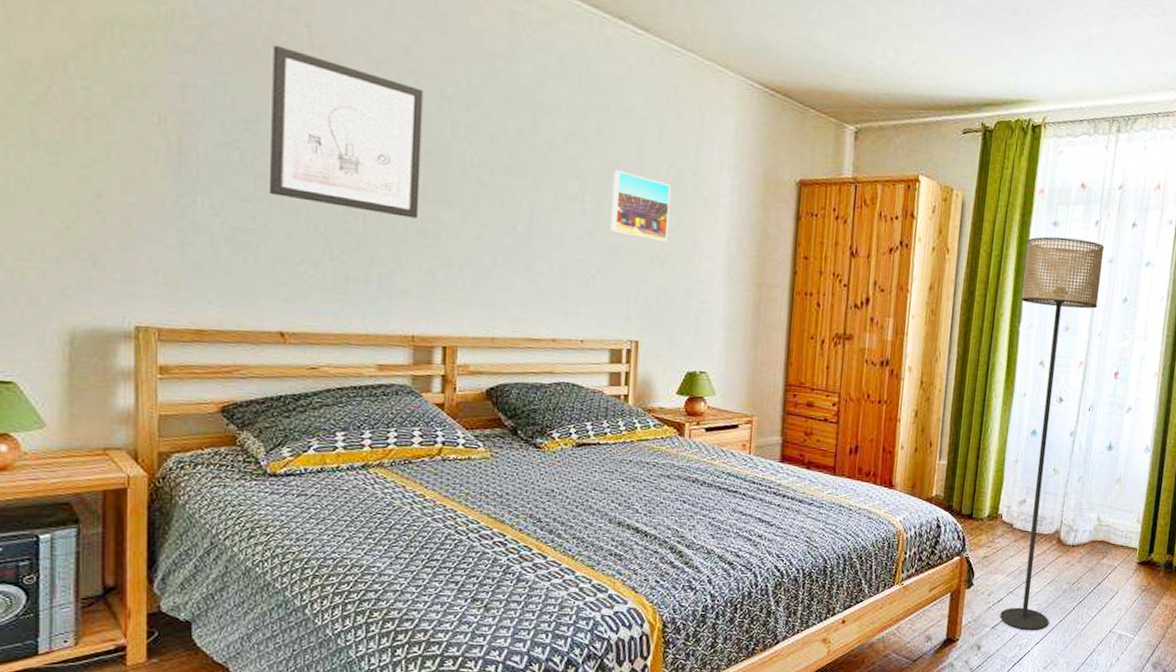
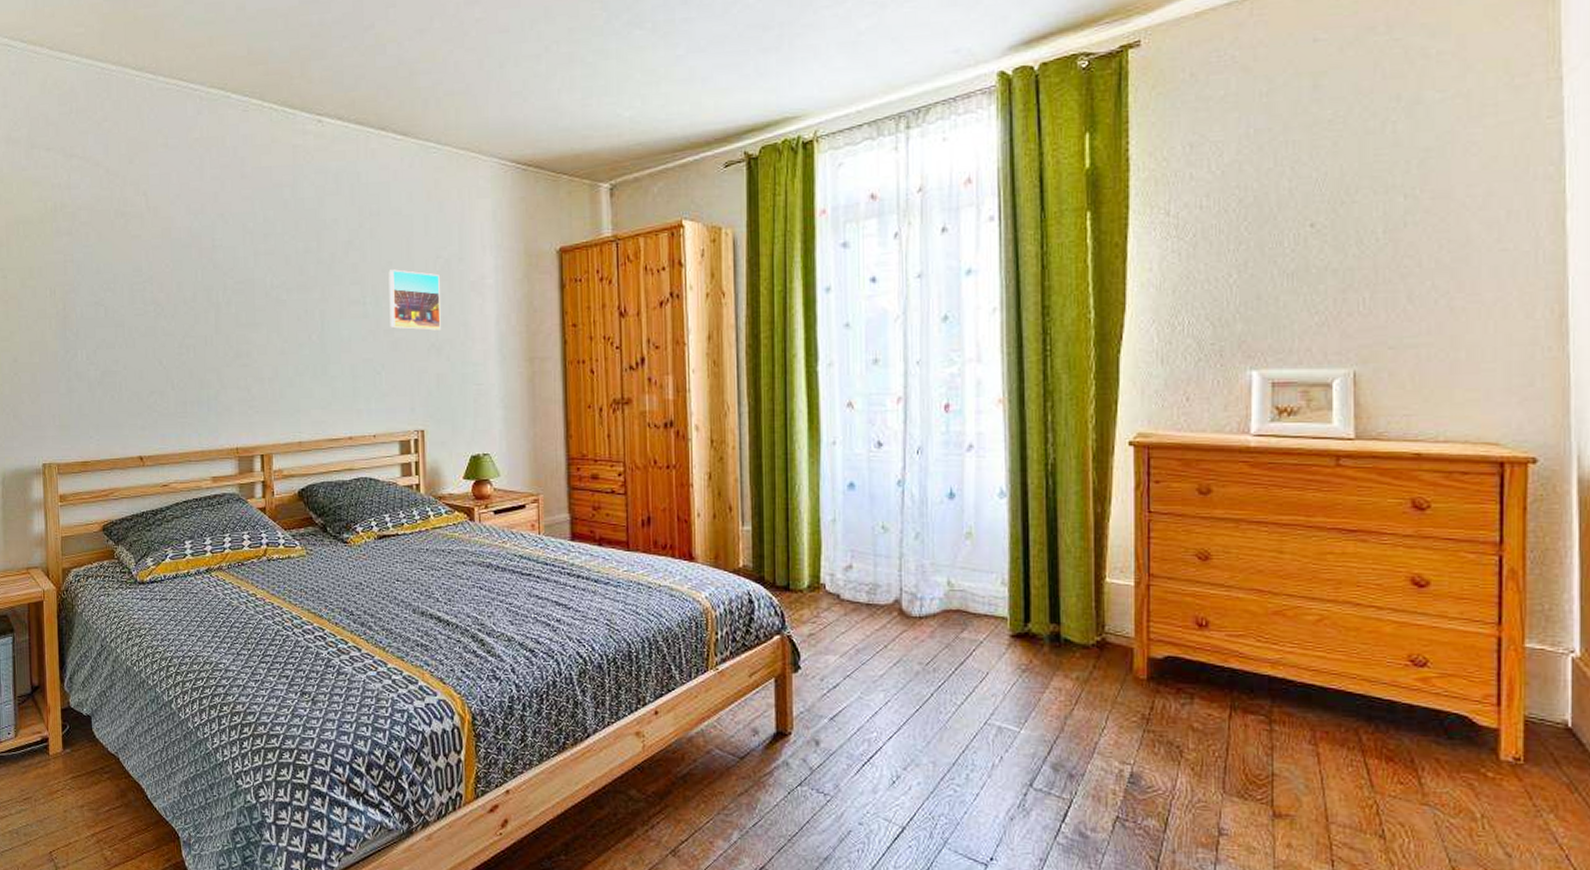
wall art: present [270,45,424,219] -> none [122,215,234,343]
floor lamp: present [1000,236,1105,630] -> none [813,257,911,722]

